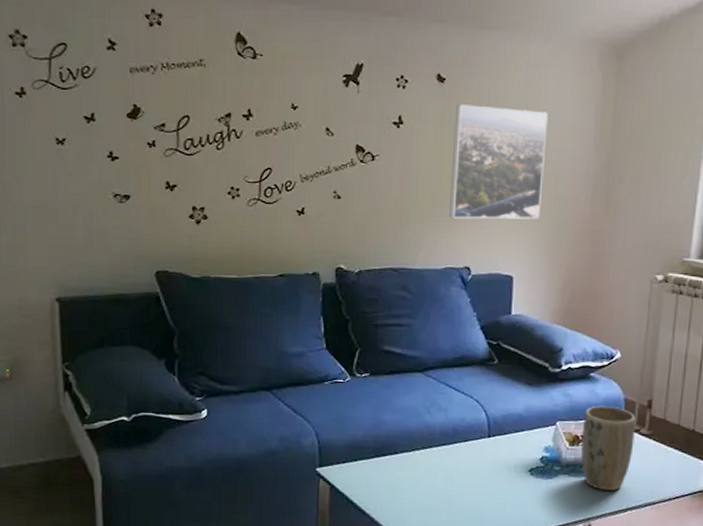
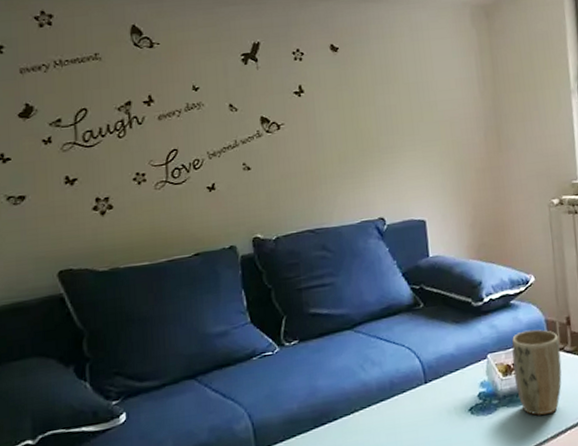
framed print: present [449,105,548,220] -> none [351,67,442,174]

